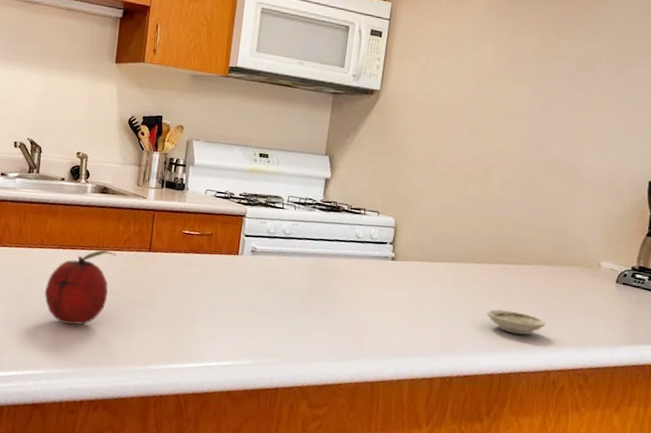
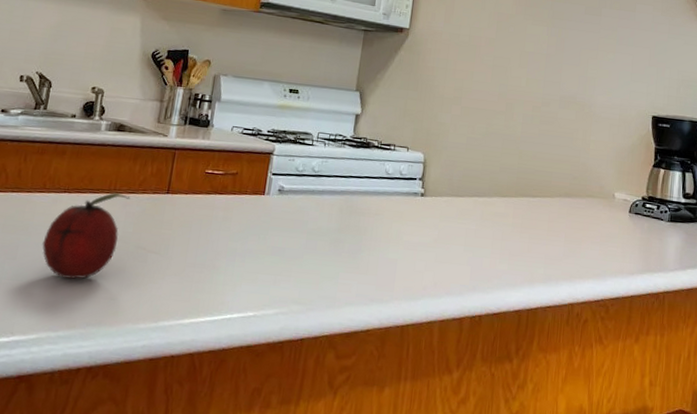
saucer: present [486,309,546,335] -> none [513,243,568,268]

